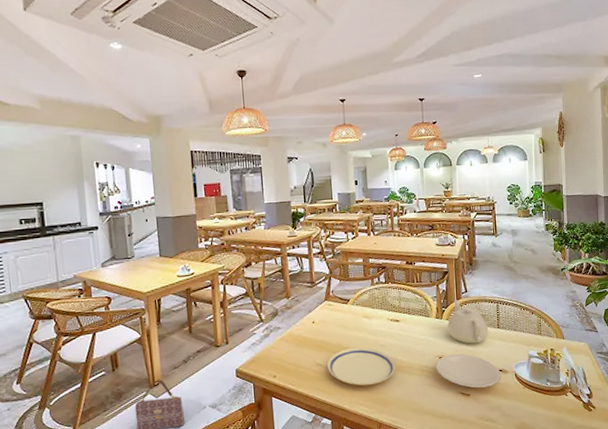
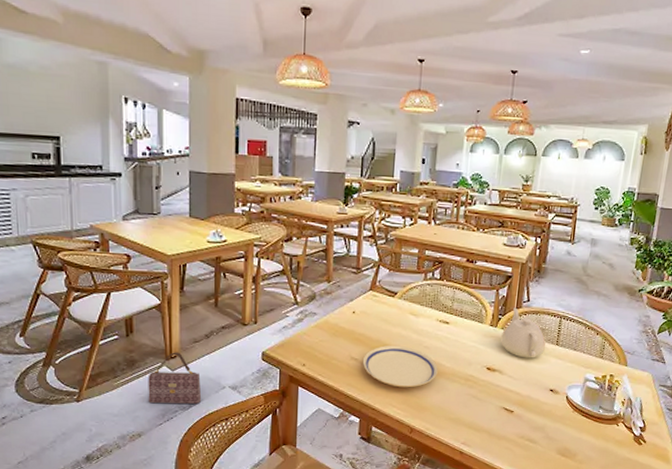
saucer: present [435,353,501,389] -> none [481,366,551,407]

